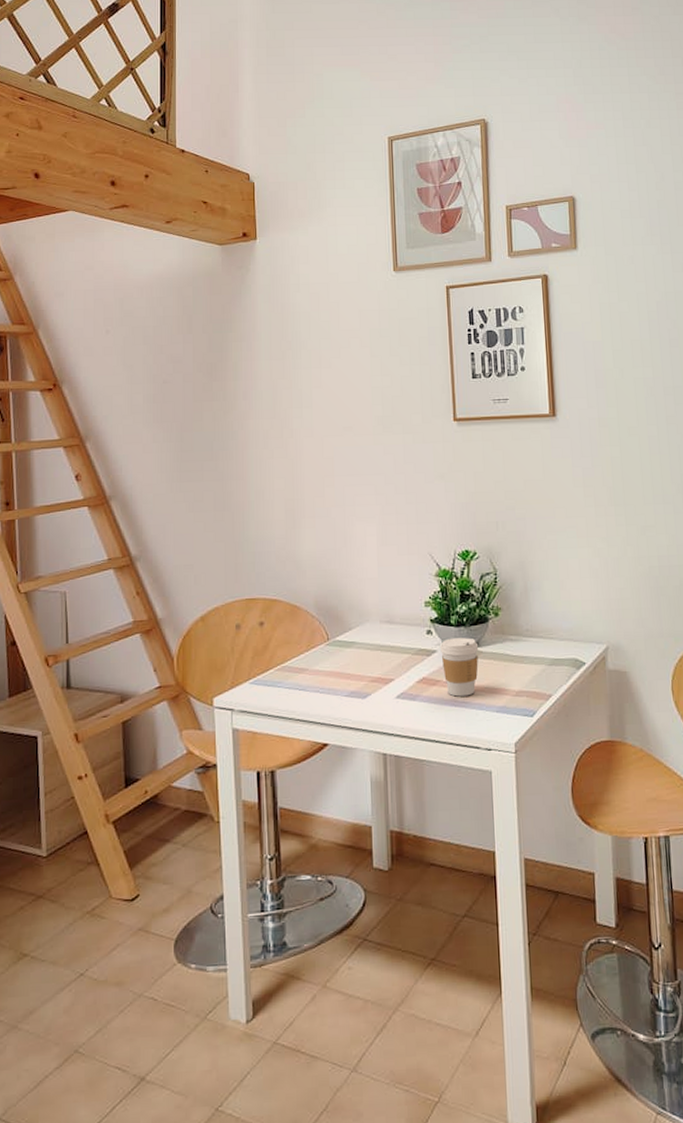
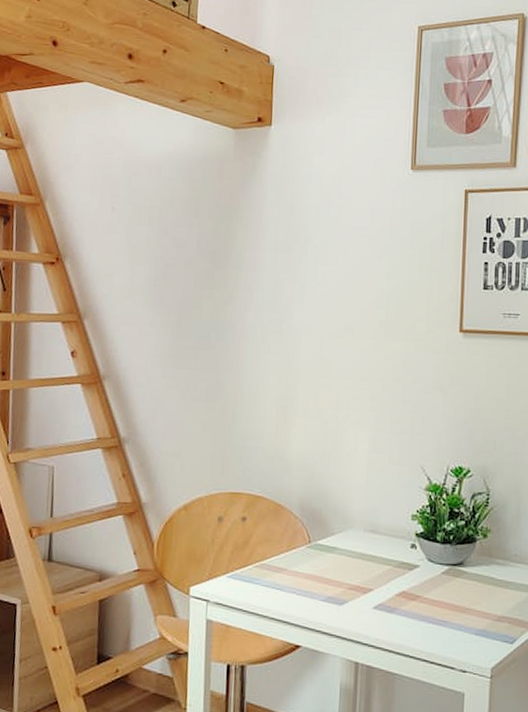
coffee cup: present [440,637,479,697] -> none [423,555,463,615]

